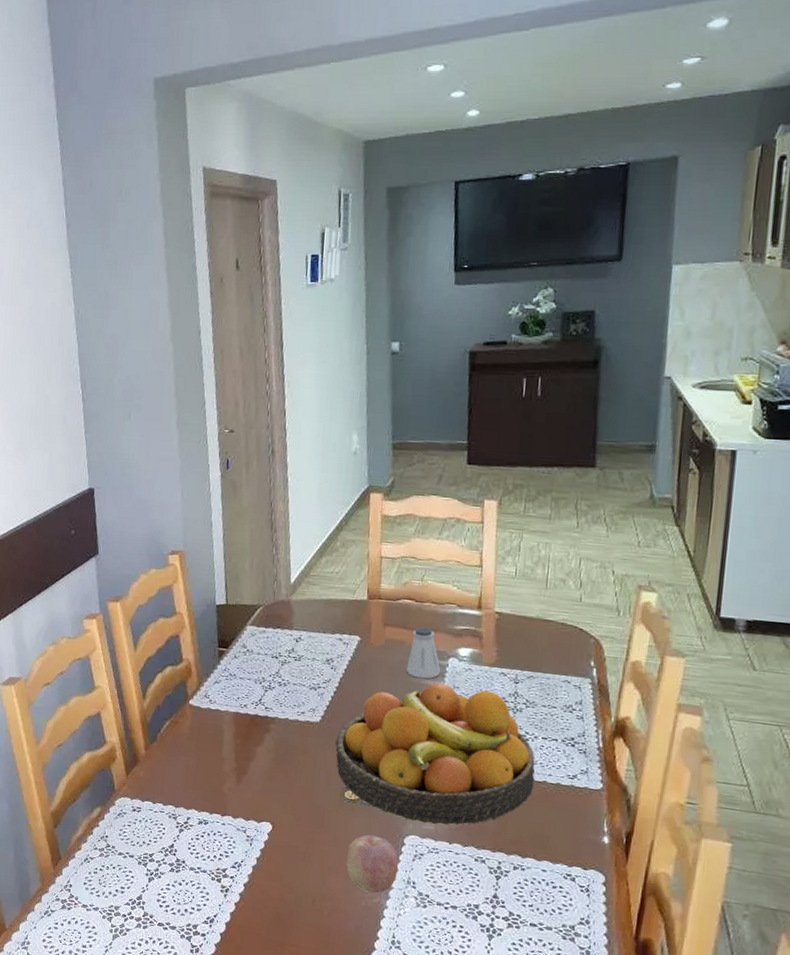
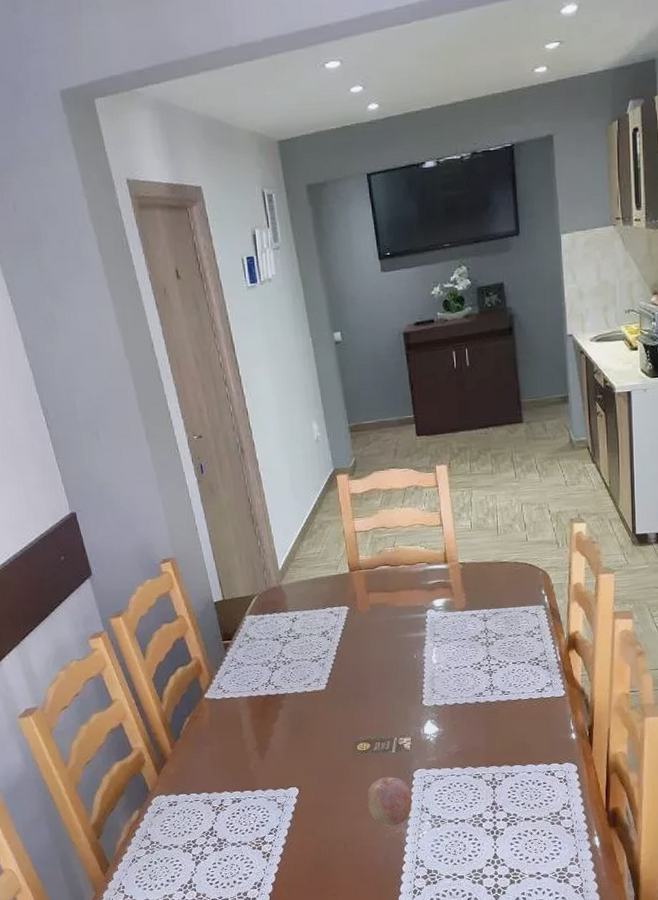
fruit bowl: present [335,683,535,825] -> none [342,632,512,757]
saltshaker: present [406,626,441,679] -> none [392,587,422,633]

